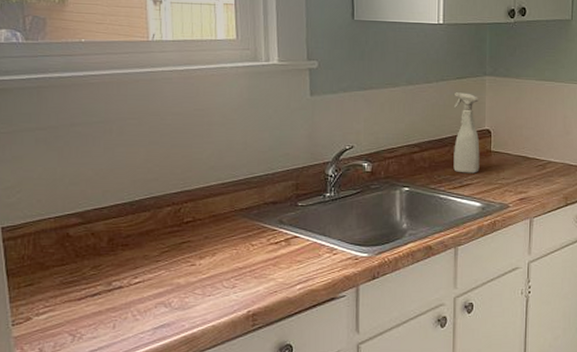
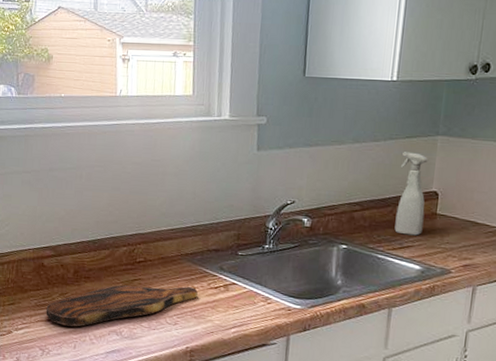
cutting board: none [75,245,256,303] -> present [46,285,198,327]

